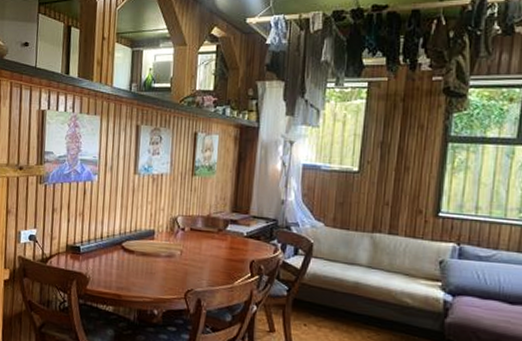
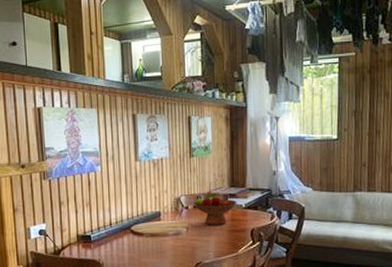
fruit bowl: none [191,217,238,252] -> present [193,195,237,225]

